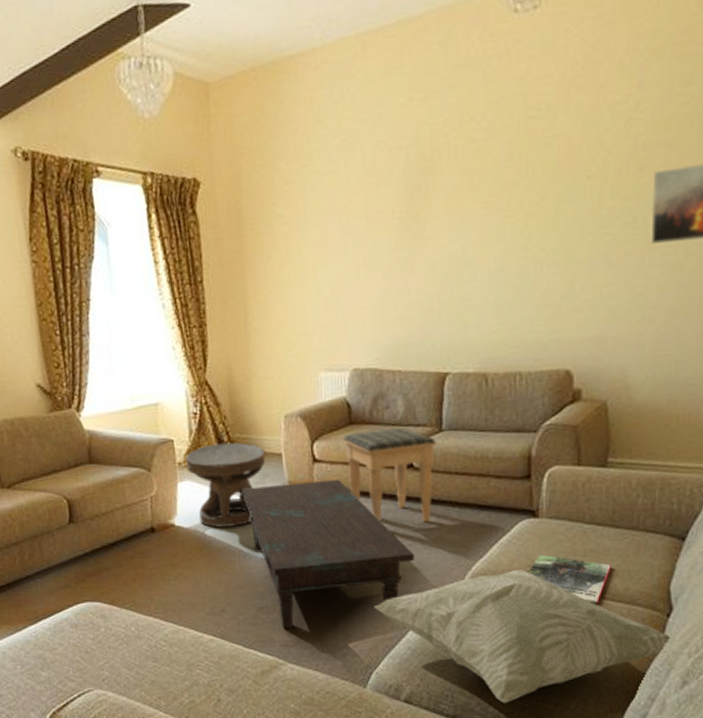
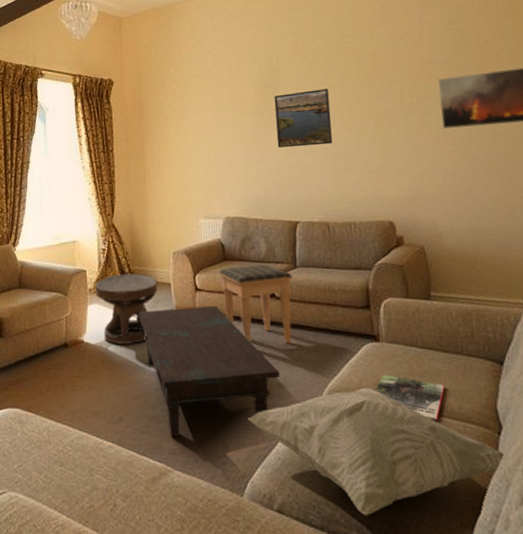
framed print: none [424,188,501,275] -> present [274,89,333,148]

